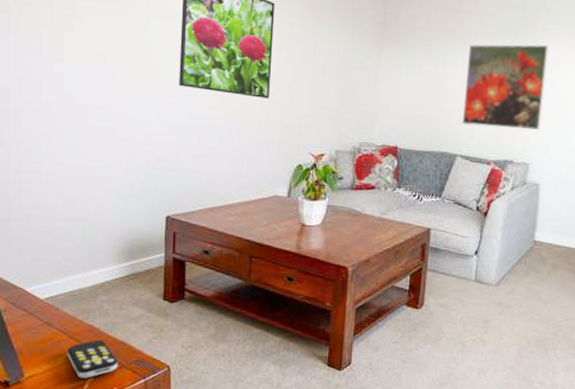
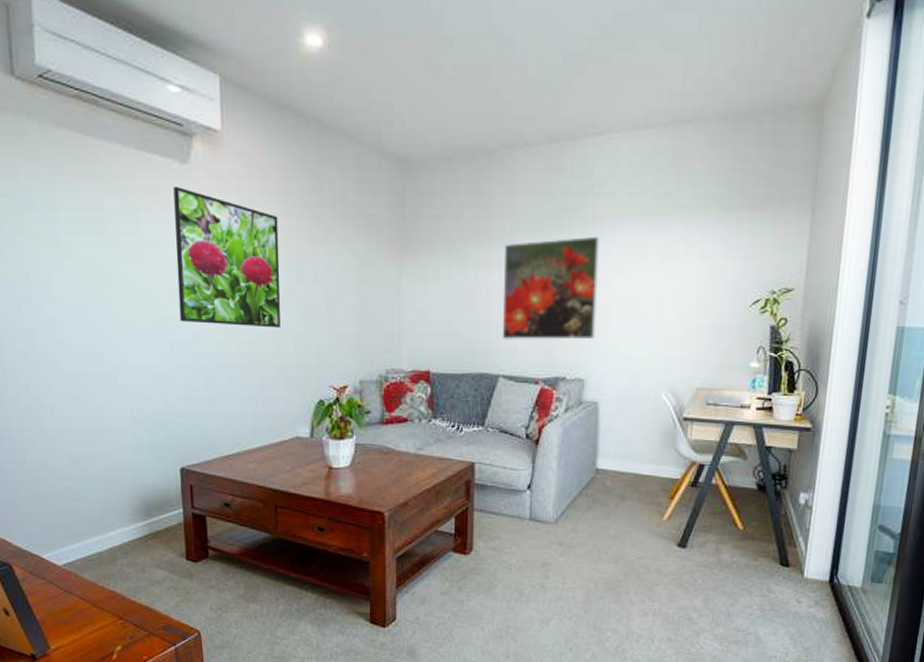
remote control: present [67,339,119,378] -> none [91,606,146,648]

